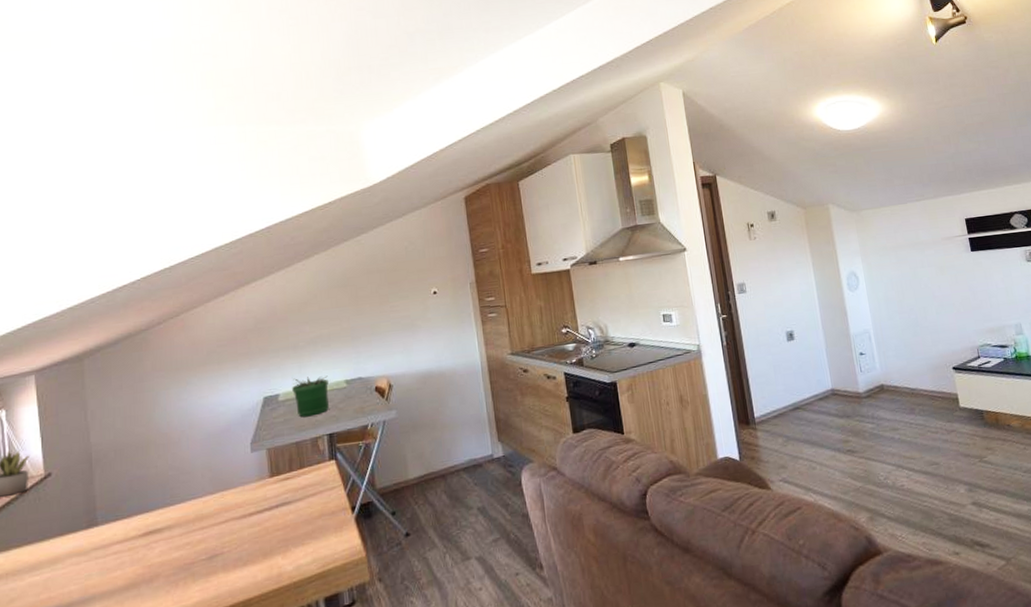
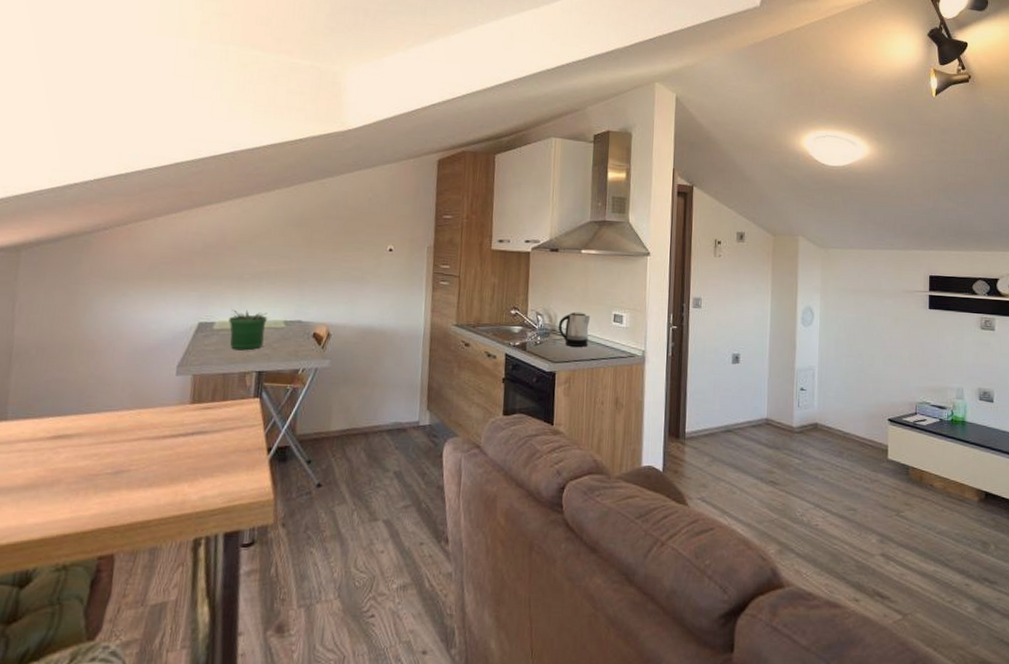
kettle: none [610,318,643,354] -> present [558,311,591,347]

